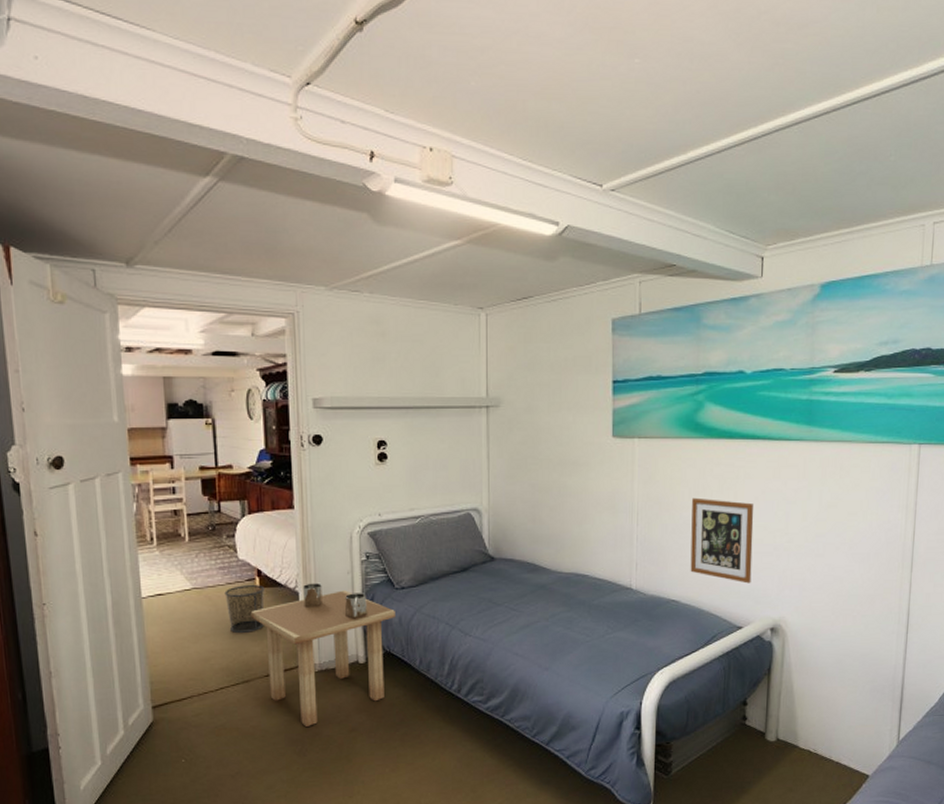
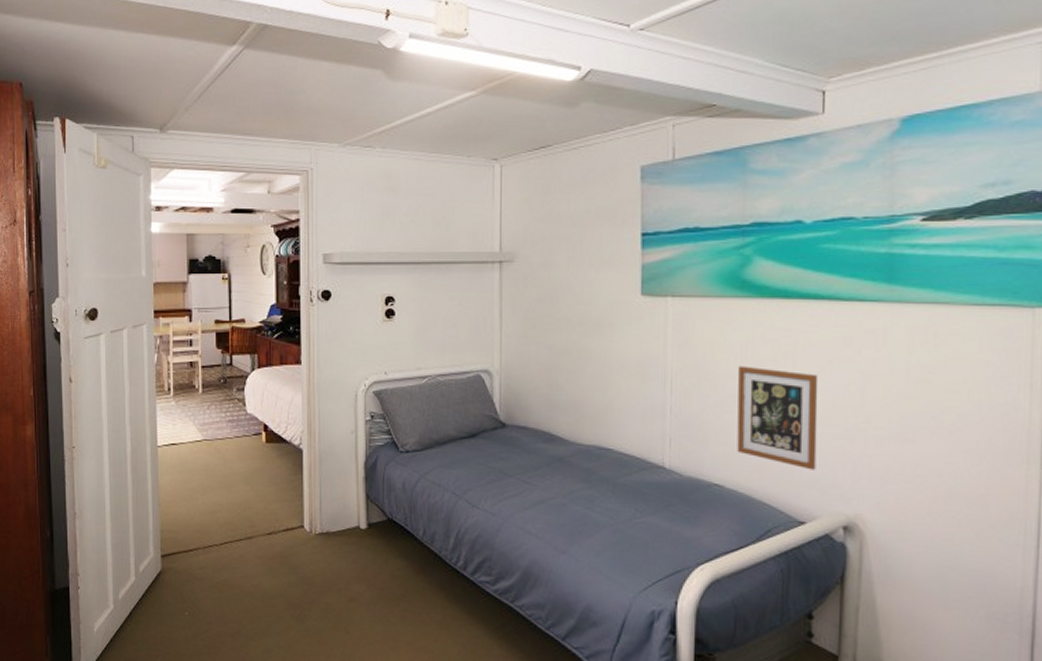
waste bin: present [224,585,265,633] -> none [232,439,271,488]
side table: present [250,583,395,728] -> none [256,441,399,592]

